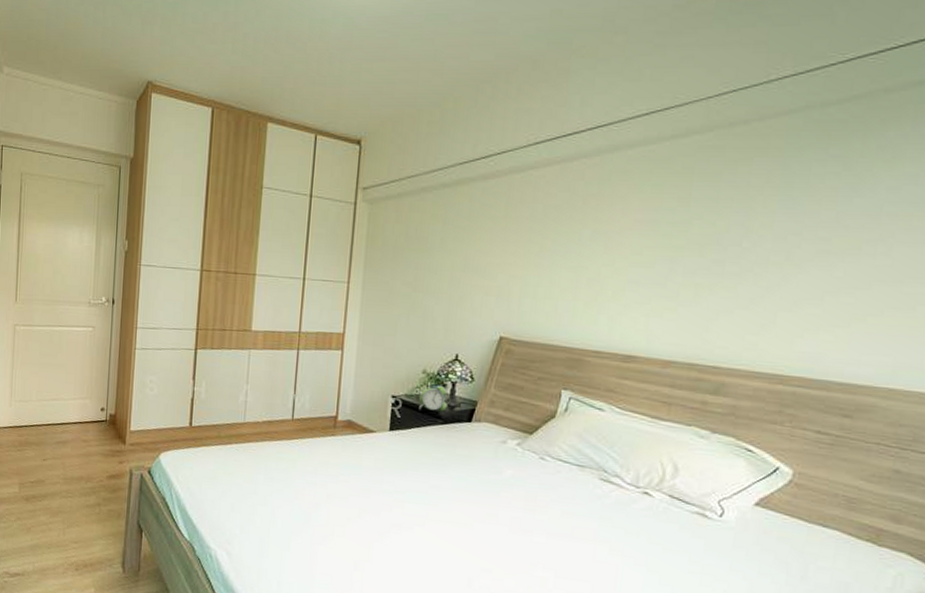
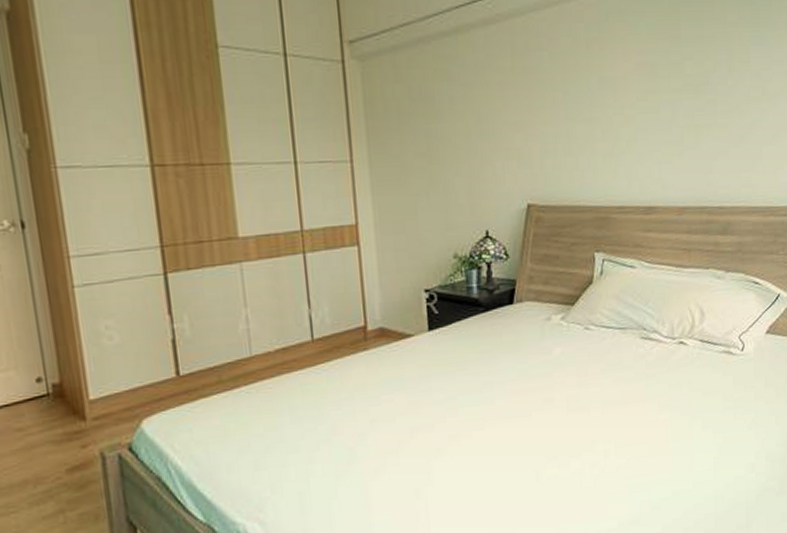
alarm clock: present [417,386,451,412] -> none [452,269,489,302]

